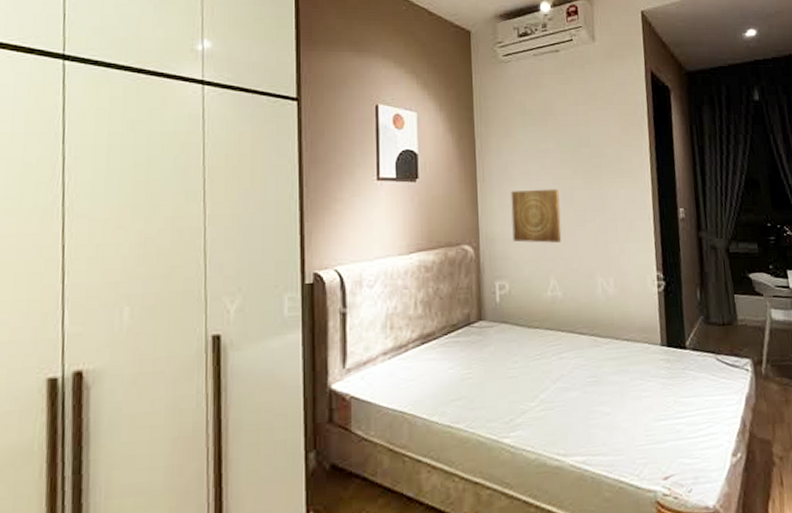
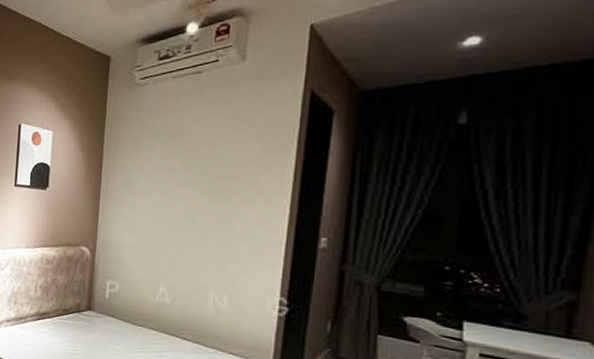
wall art: present [510,188,562,243] -> none [128,205,181,255]

